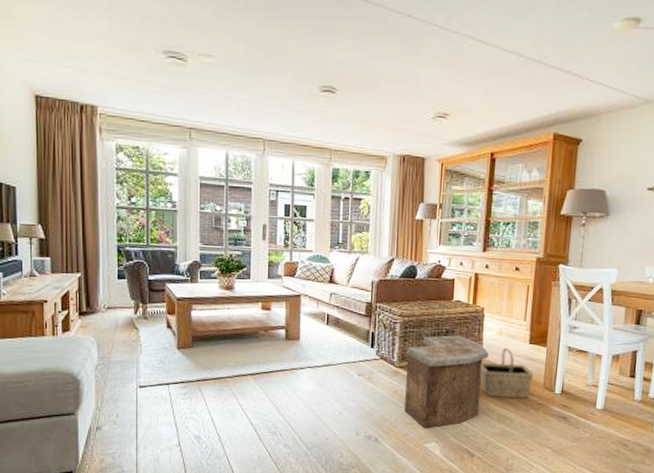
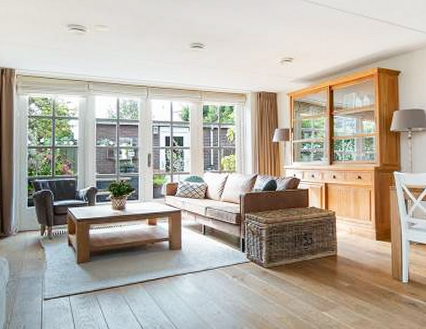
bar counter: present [404,335,489,429] -> none [273,237,343,322]
basket: present [480,348,534,399] -> none [337,245,383,290]

